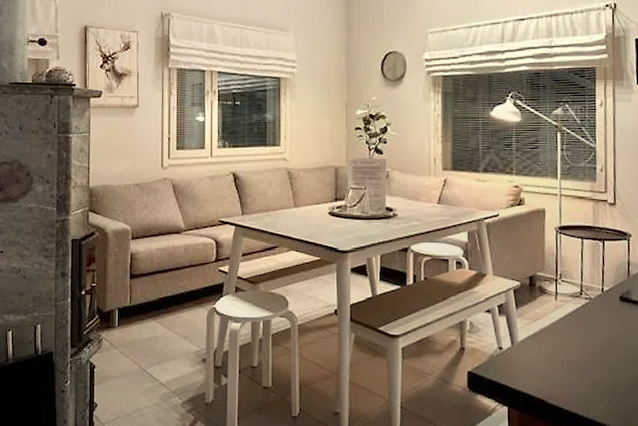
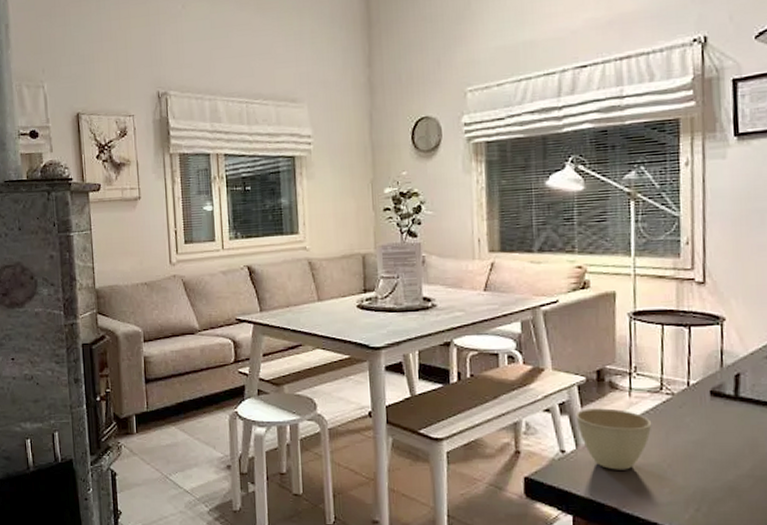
cup: none [511,310,574,366] -> present [575,408,652,470]

